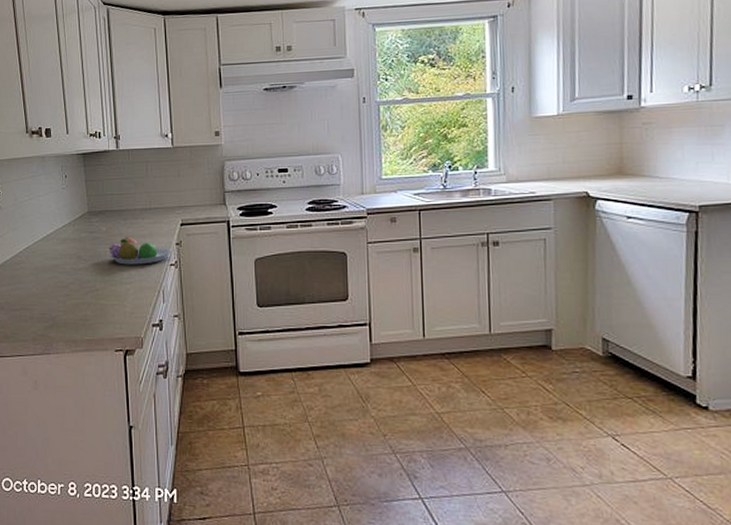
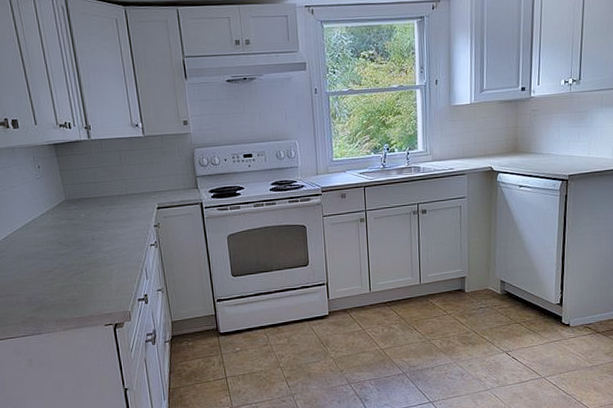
fruit bowl: present [109,236,172,265] -> none [89,221,151,248]

